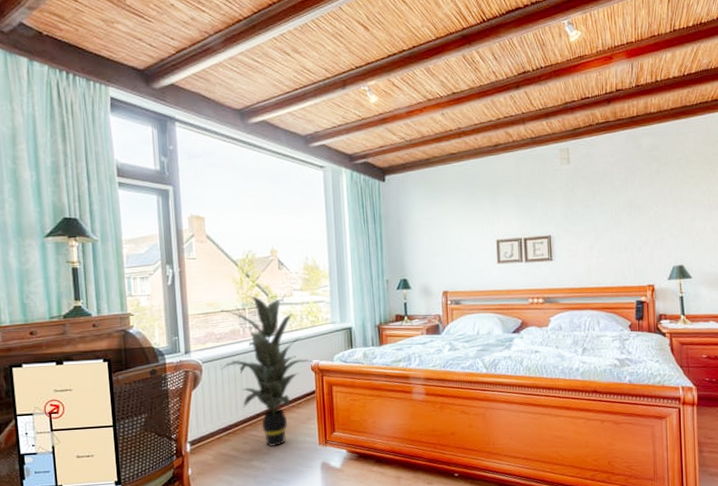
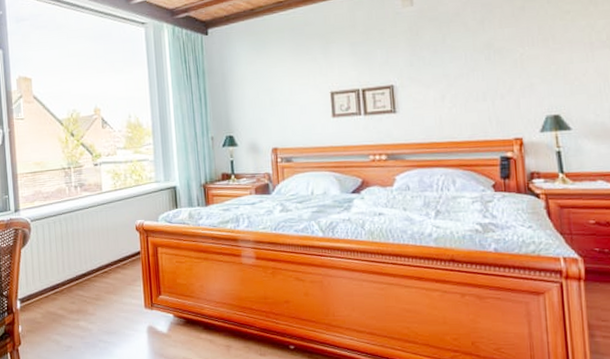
indoor plant: present [220,295,313,448] -> none [47,154,138,308]

